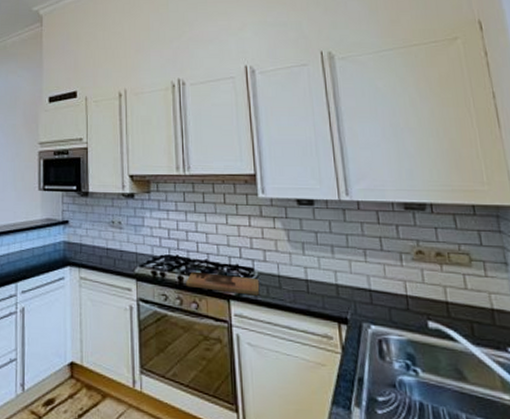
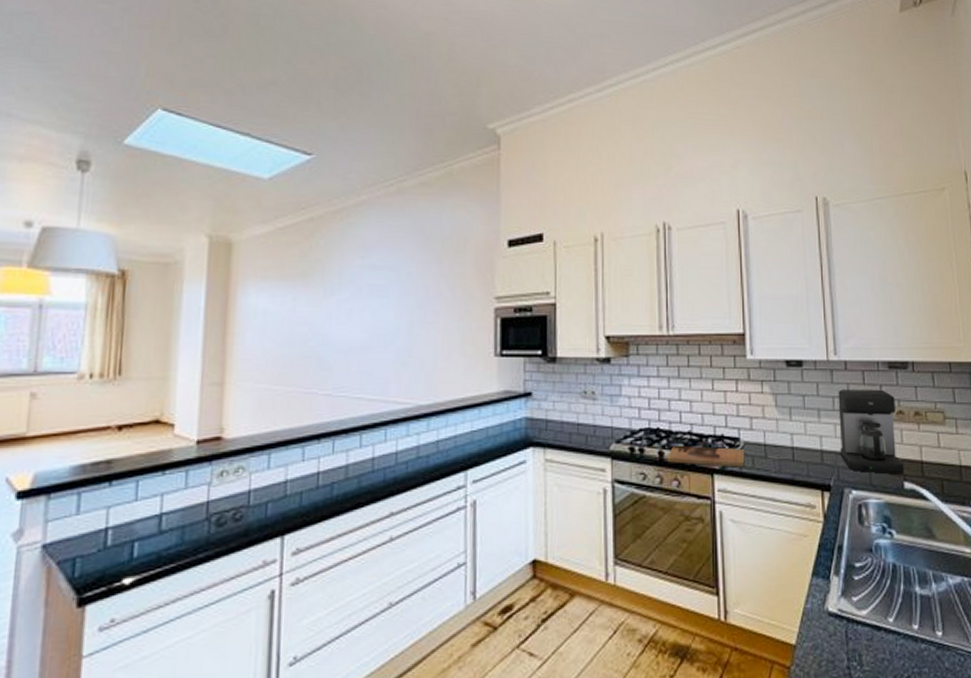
coffee maker: none [351,228,428,313] -> present [838,389,905,475]

